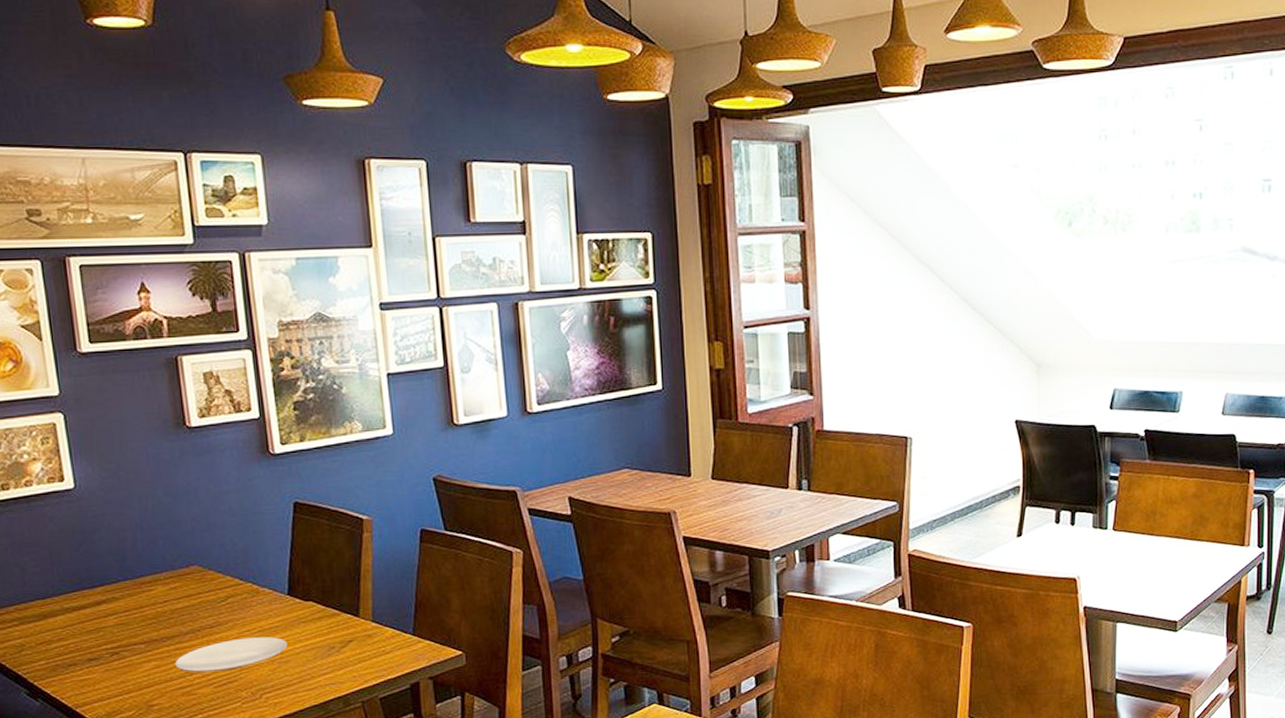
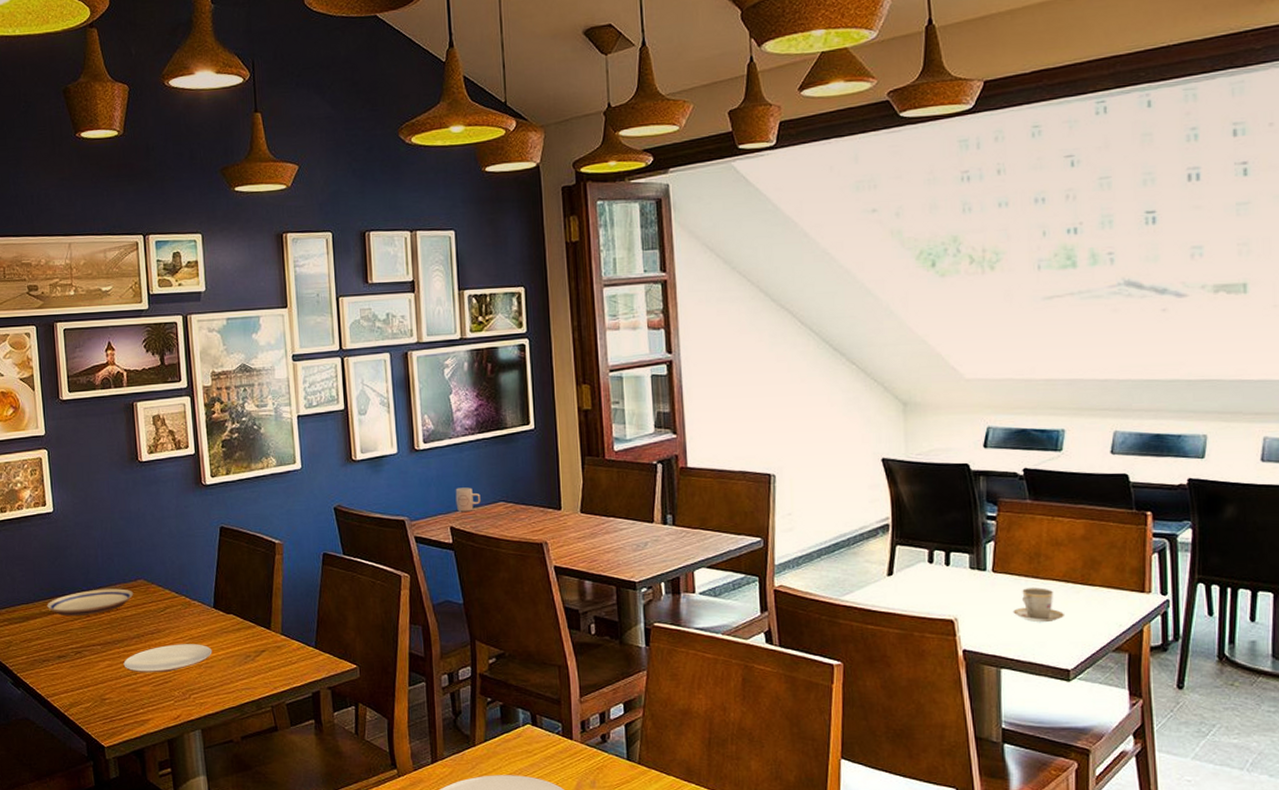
plate: none [70,576,186,612] -> present [47,588,134,617]
mug: none [574,453,603,480] -> present [455,487,481,512]
teacup: none [1130,544,1176,578] -> present [1013,588,1066,623]

